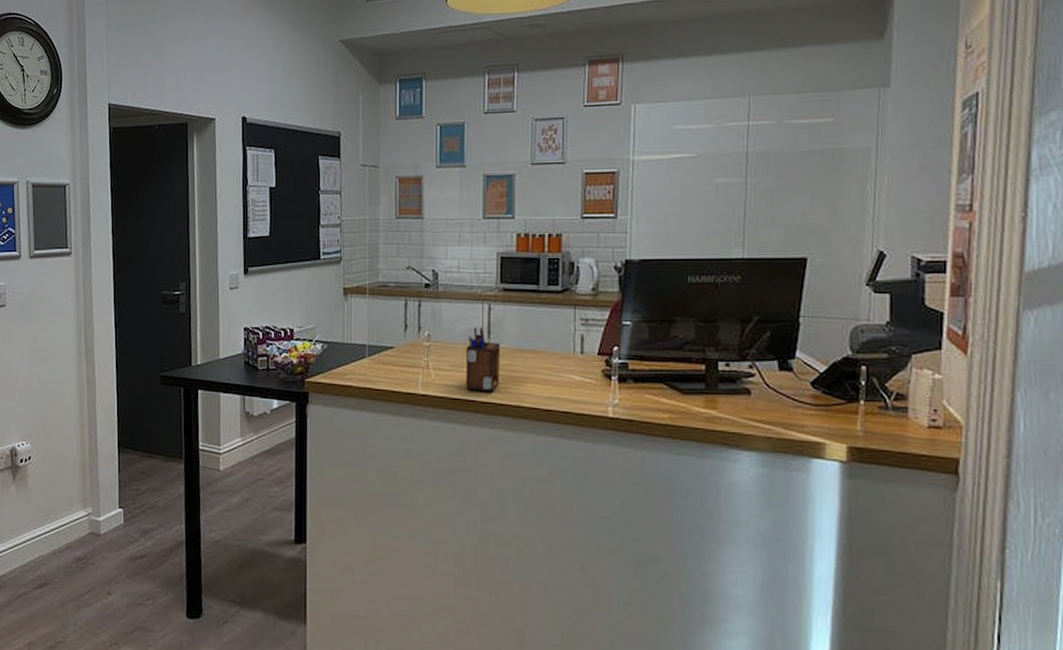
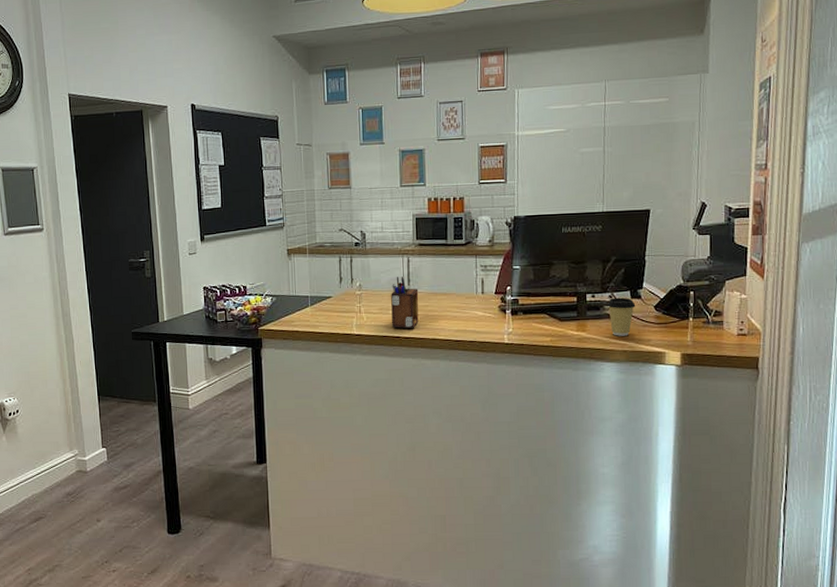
coffee cup: none [746,368,785,419] -> present [607,297,636,336]

